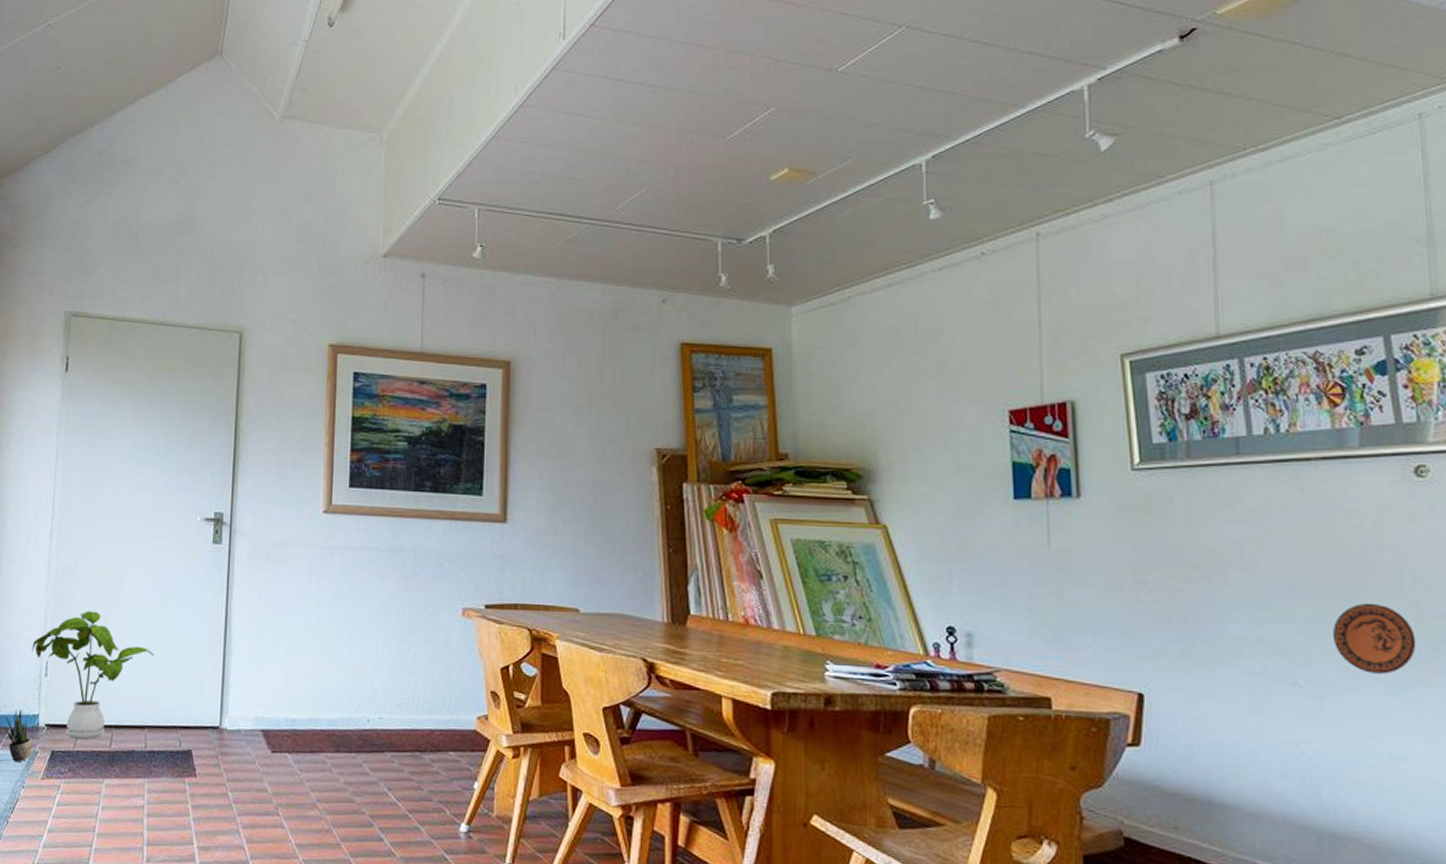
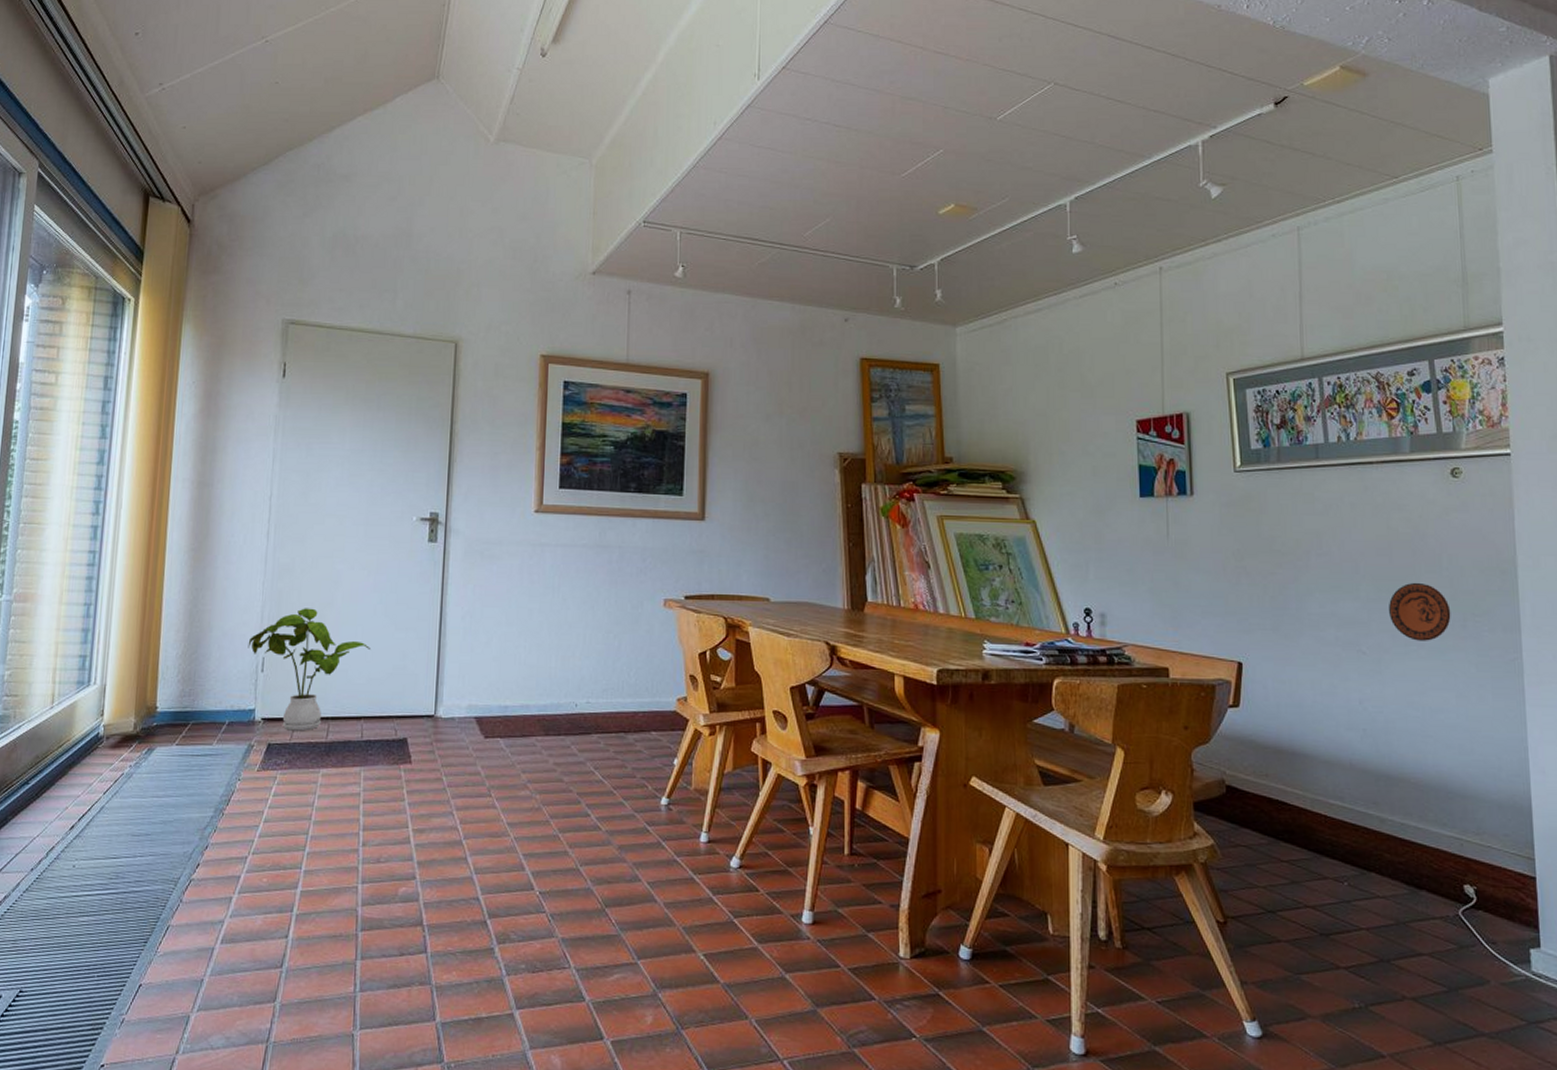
potted plant: present [4,709,32,763] -> none [220,705,248,756]

